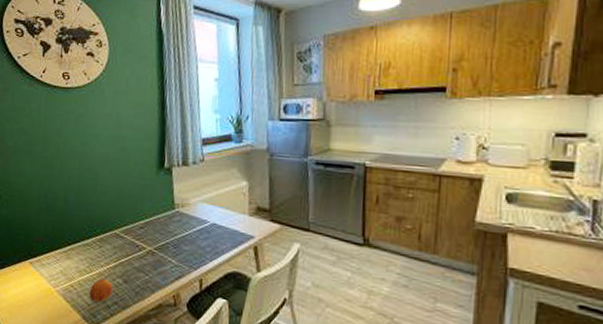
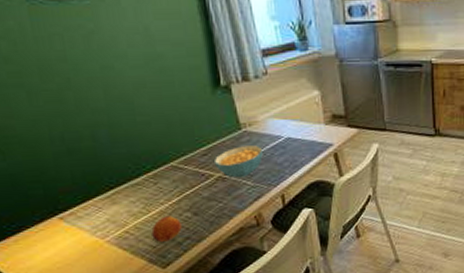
cereal bowl: none [147,225,190,255] -> present [213,145,264,178]

